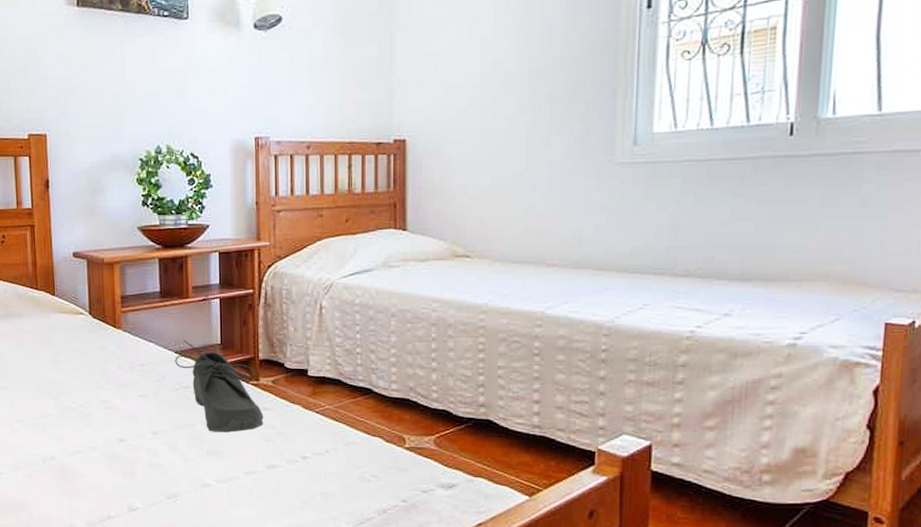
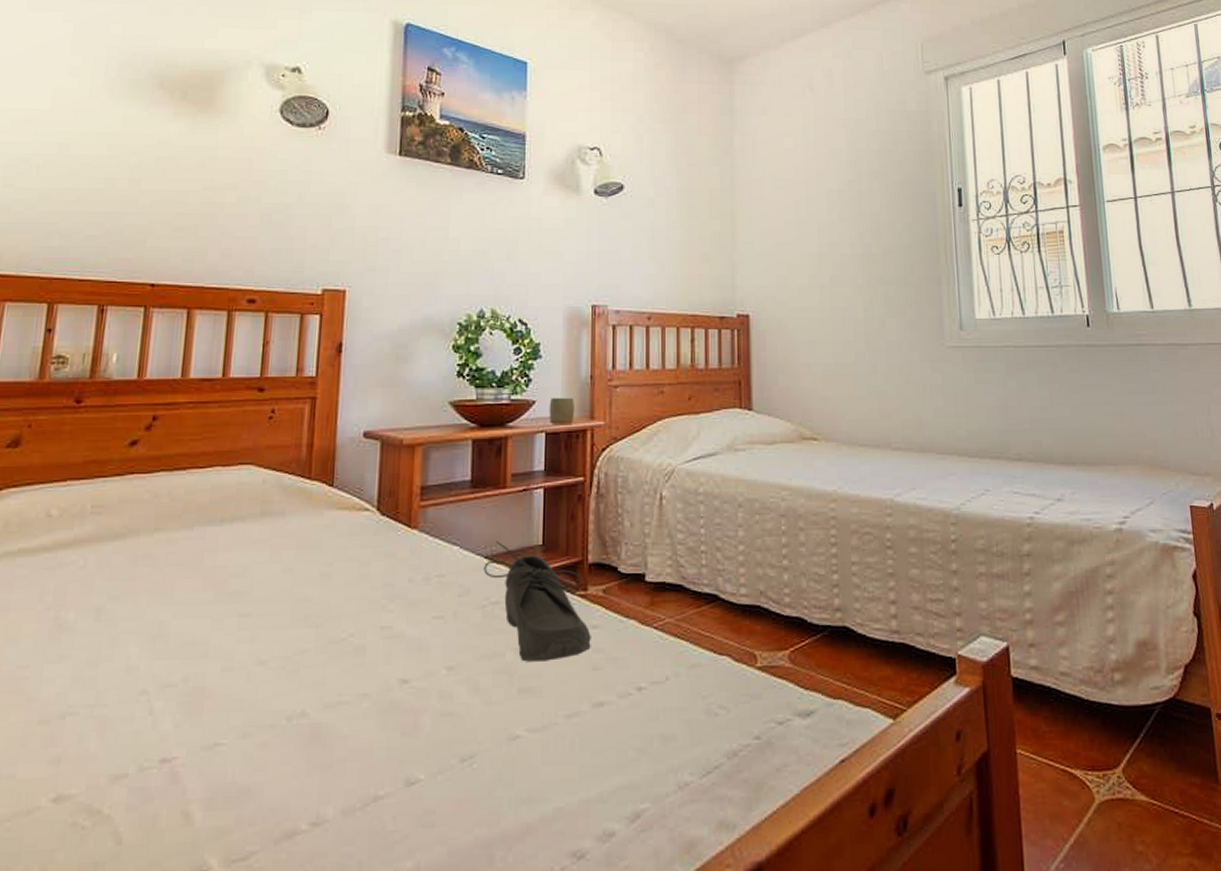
mug: none [221,221,244,245] -> present [549,397,575,424]

